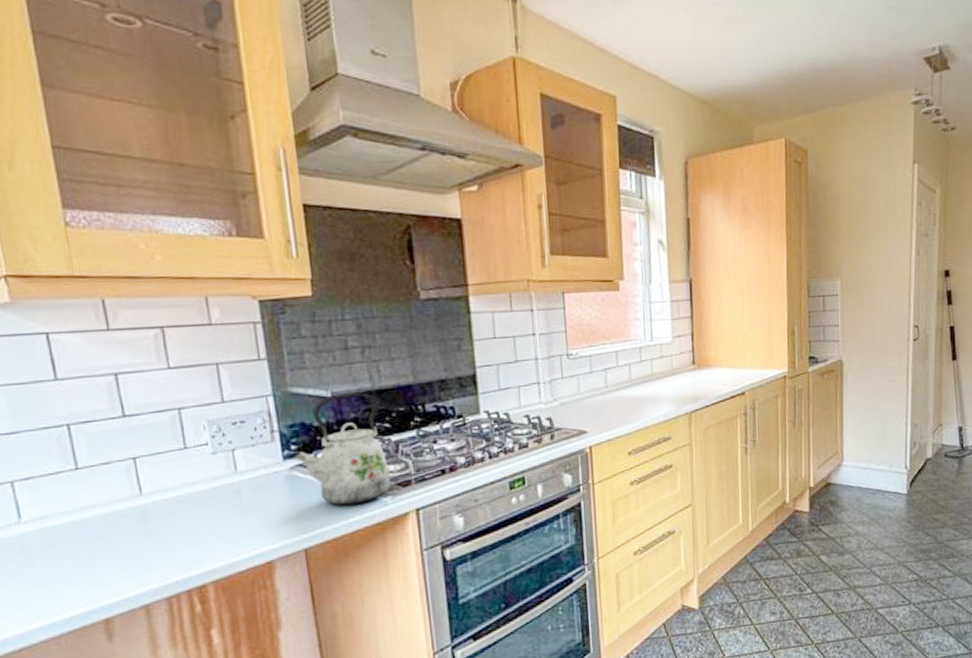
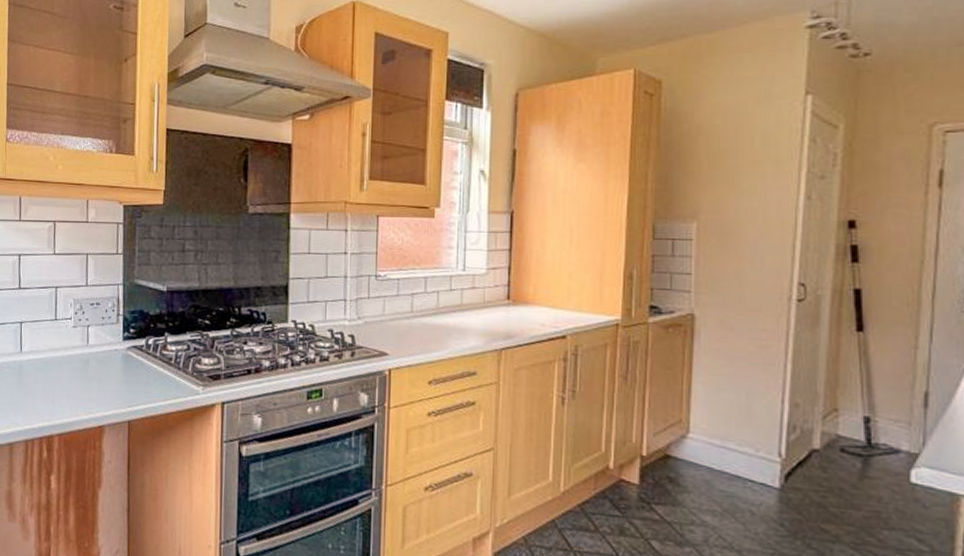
kettle: present [291,392,392,506] -> none [129,290,205,389]

